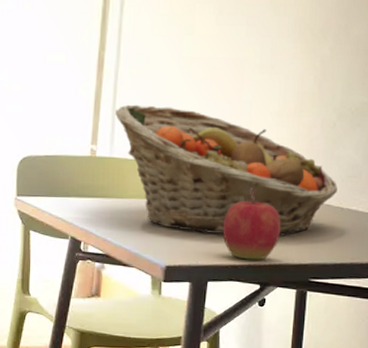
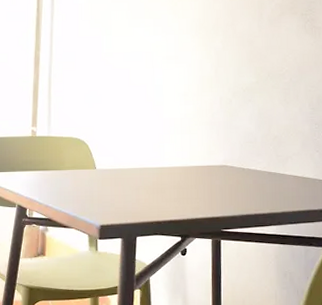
fruit basket: present [116,104,338,236] -> none [51,92,238,196]
apple: present [222,187,281,260] -> none [146,155,195,216]

